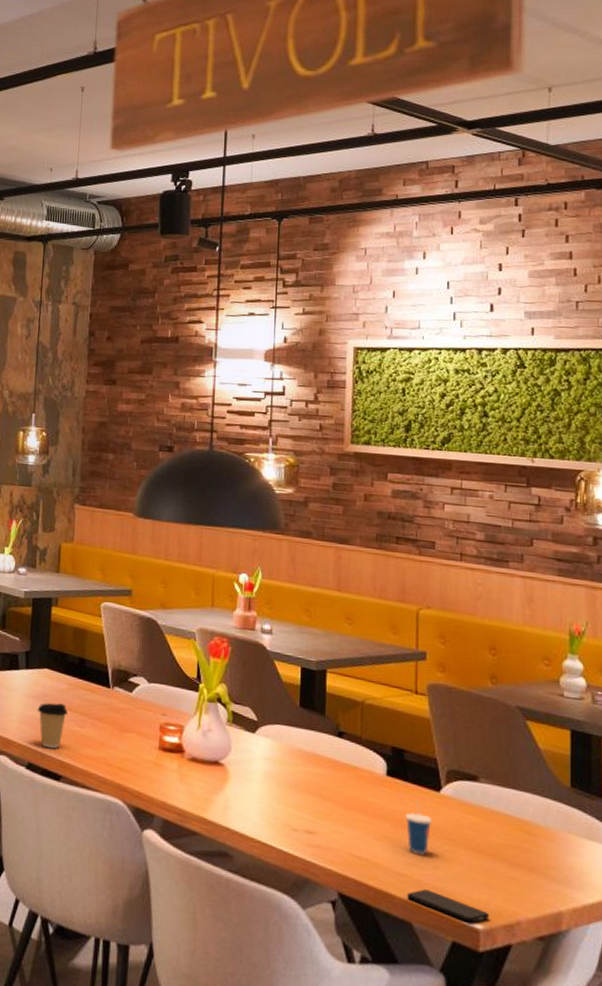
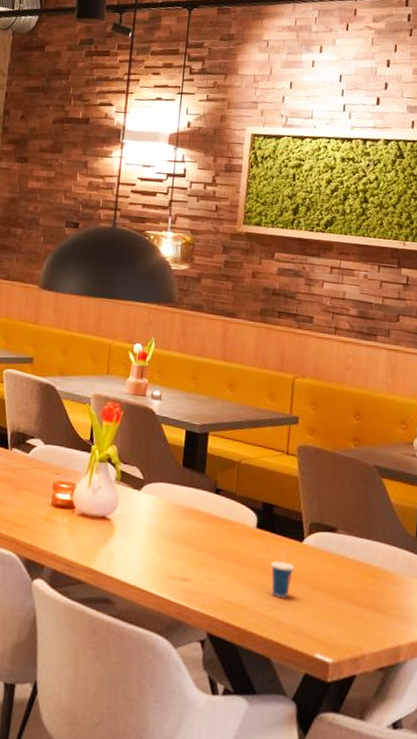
smartphone: present [407,889,490,923] -> none [268,628,339,657]

